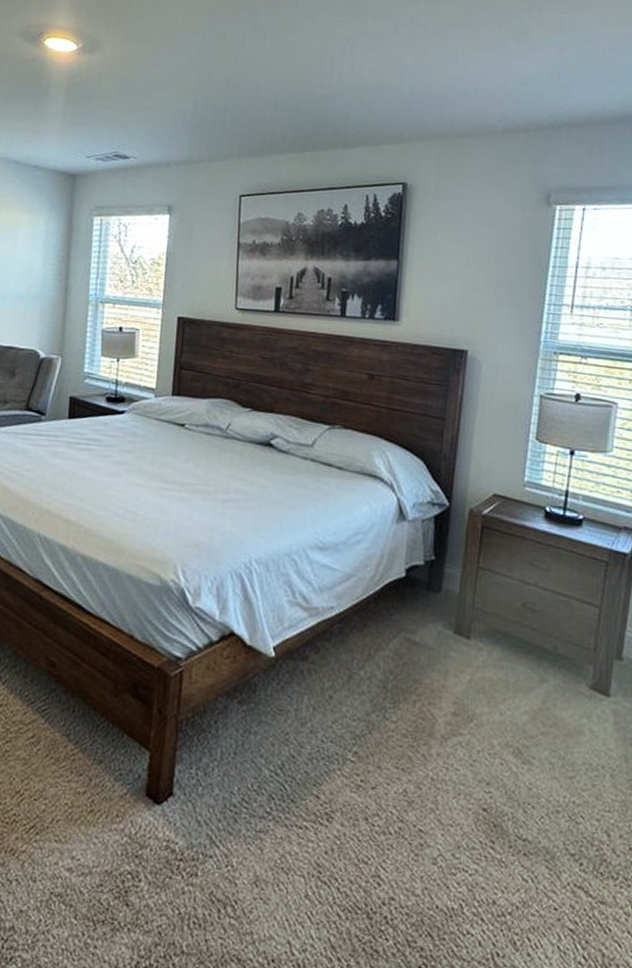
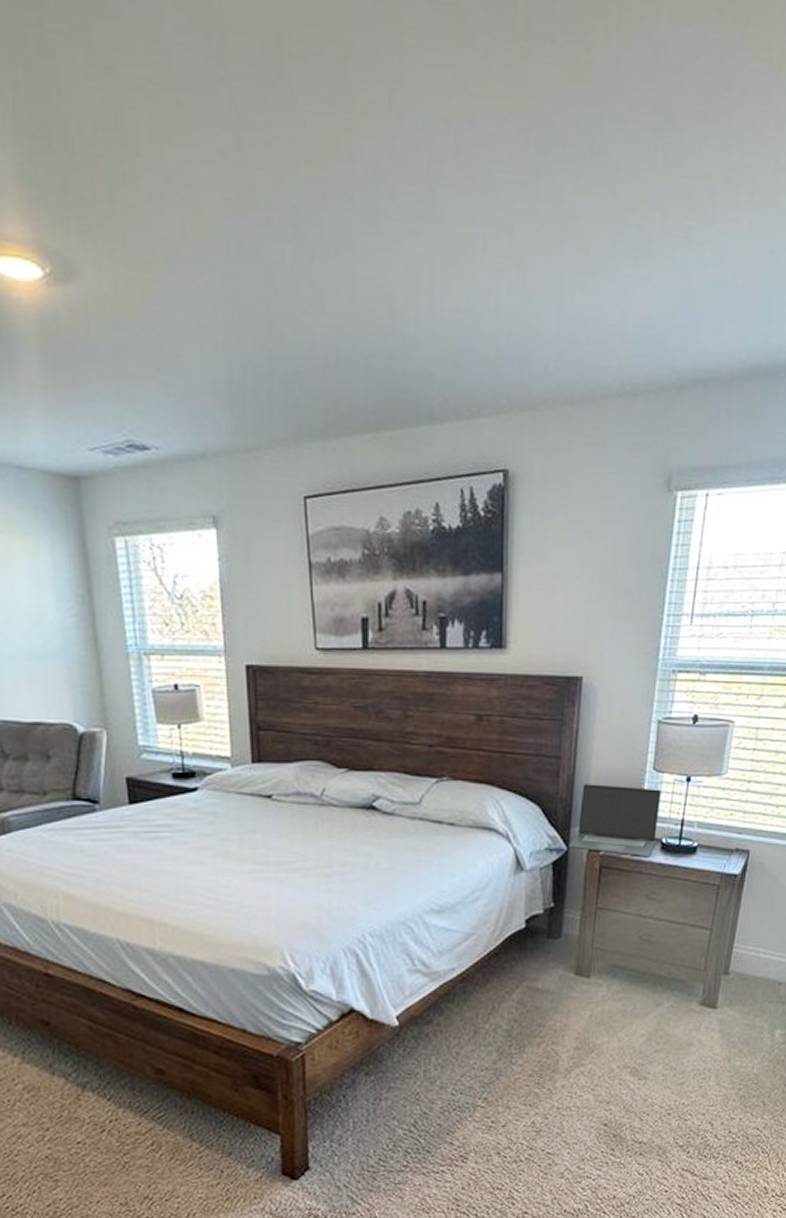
laptop: none [451,446,545,524] -> present [569,784,662,858]

